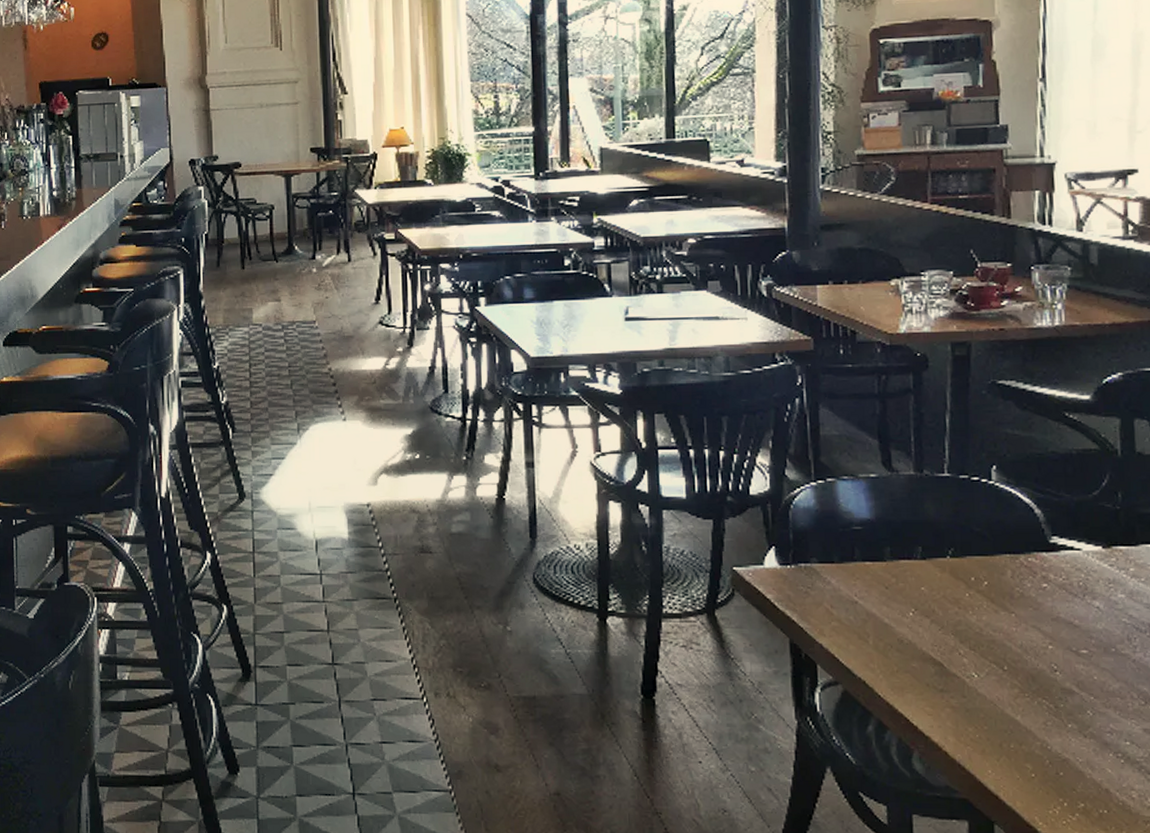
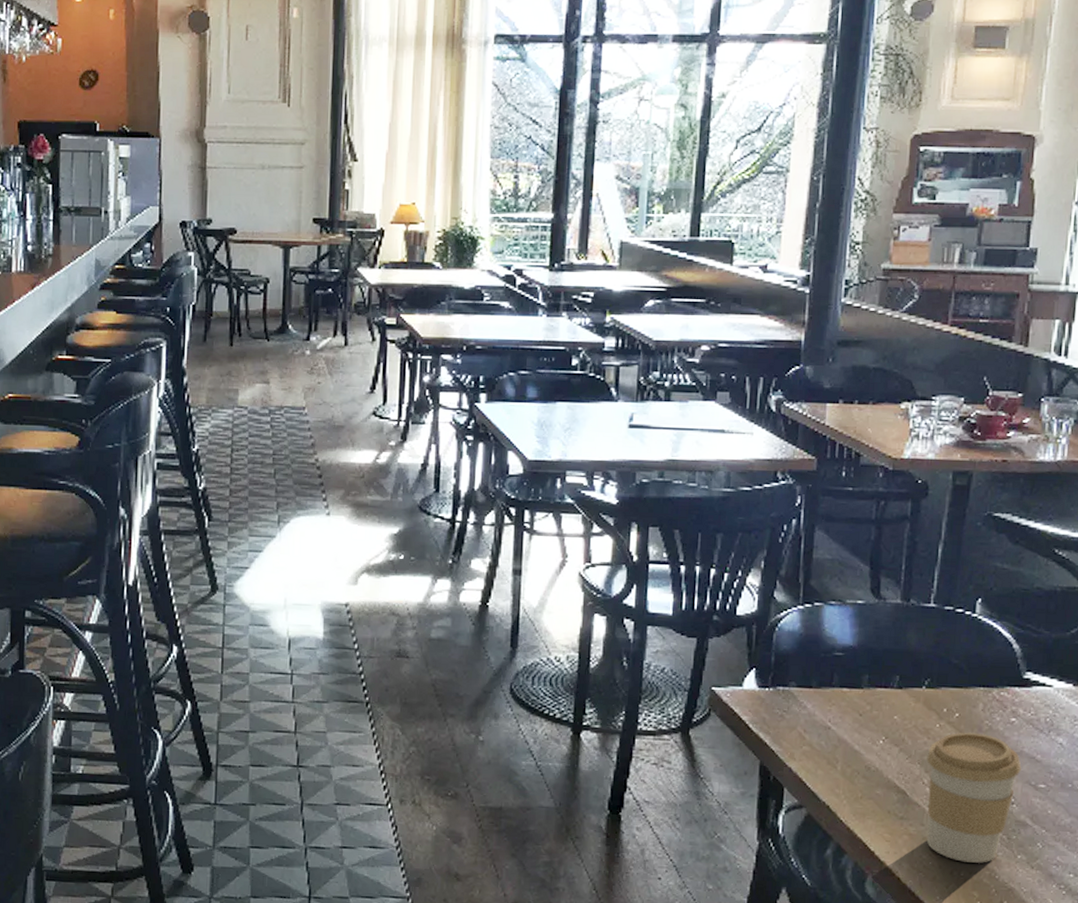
coffee cup: none [960,600,1060,734] -> present [926,732,1022,863]

